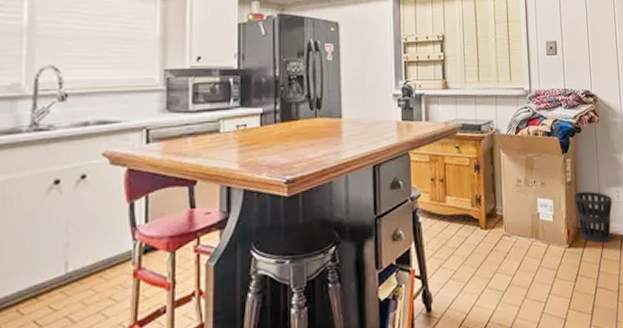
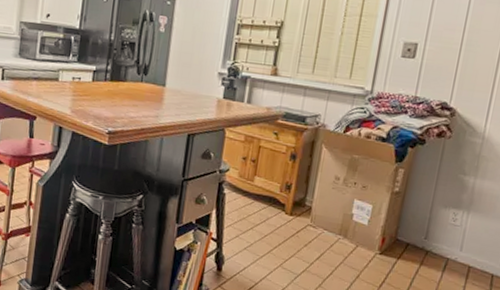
wastebasket: present [574,191,613,243] -> none [397,204,447,261]

